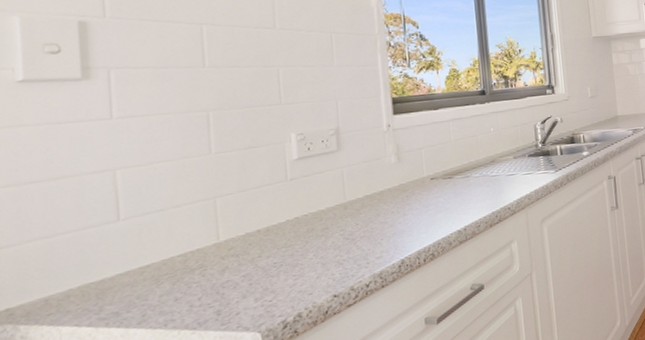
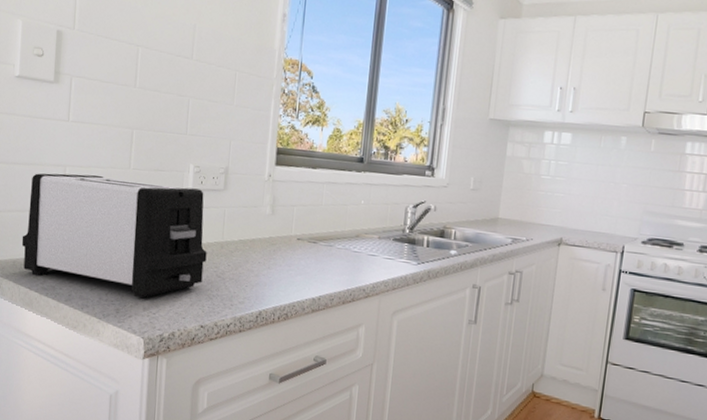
toaster: none [55,156,329,307] -> present [21,173,207,298]

